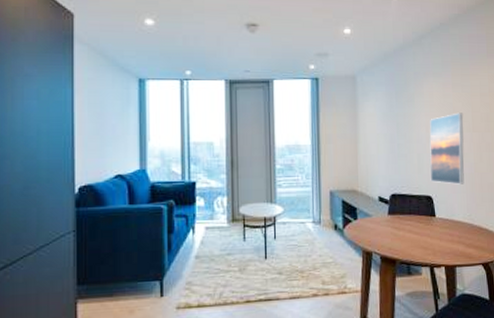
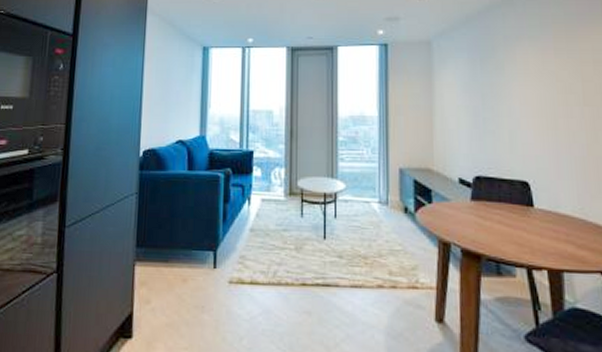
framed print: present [429,112,464,185] -> none [524,82,573,170]

